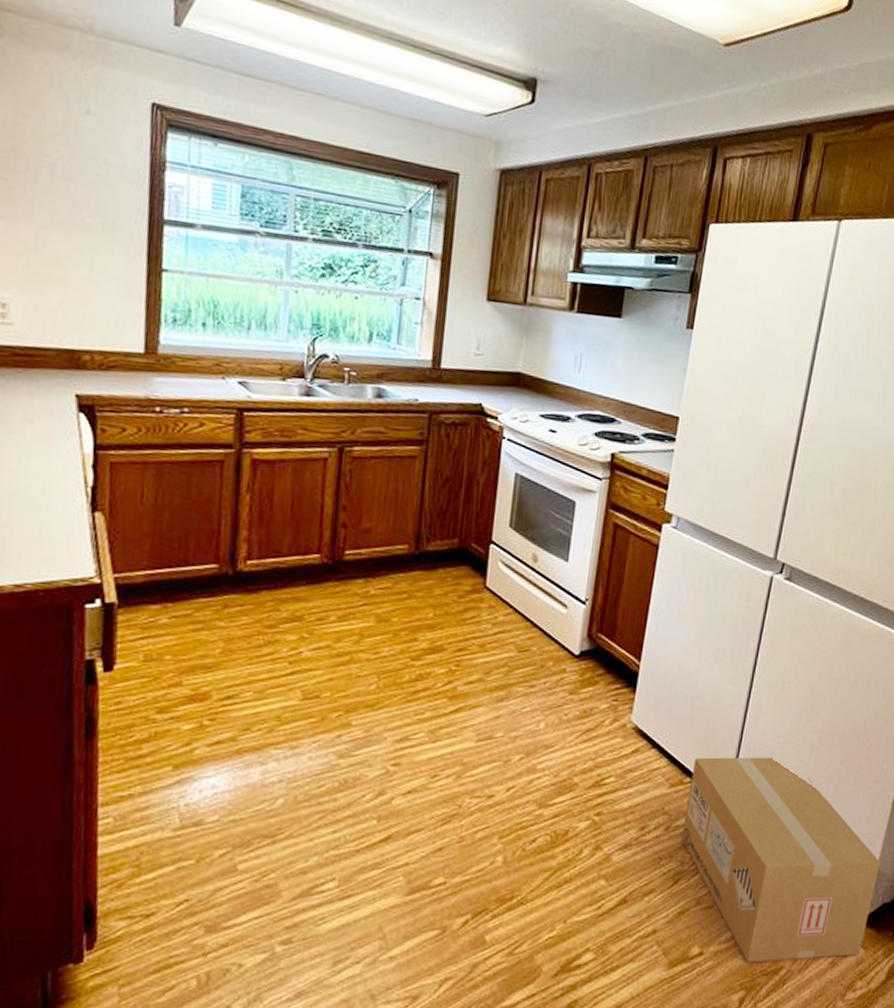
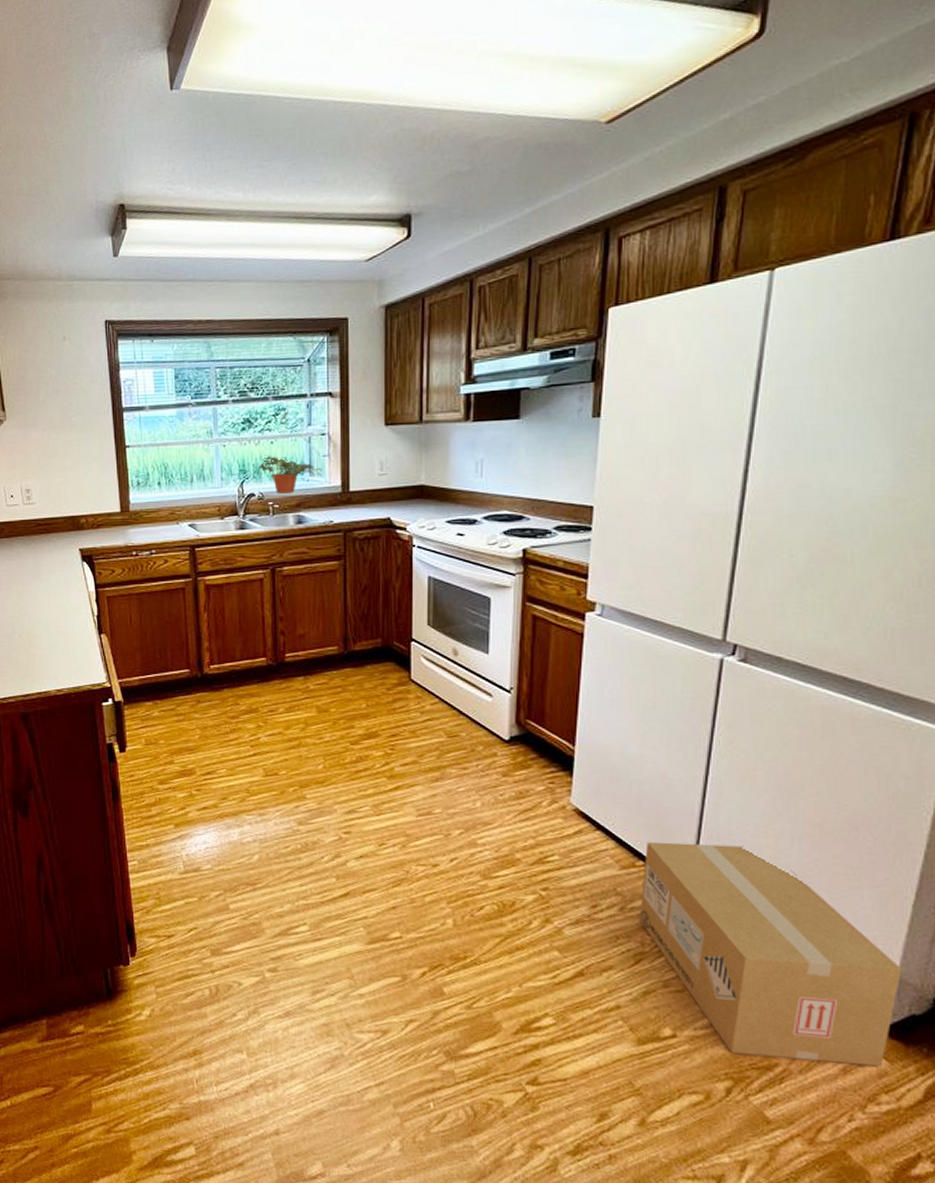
potted plant: none [336,311,412,361] -> present [258,455,322,494]

